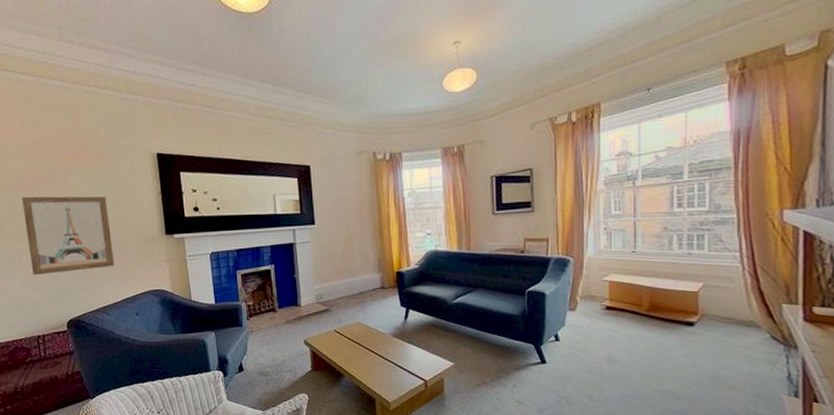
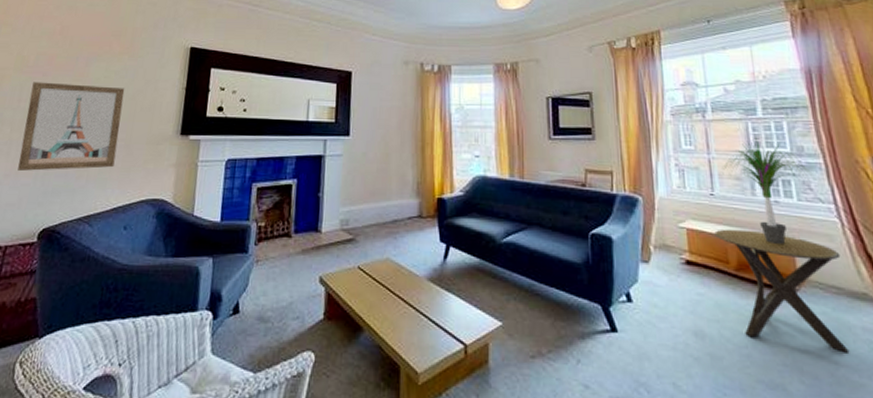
side table: none [633,278,737,366] -> present [714,229,850,353]
potted plant: none [645,198,727,288] -> present [722,137,815,244]

